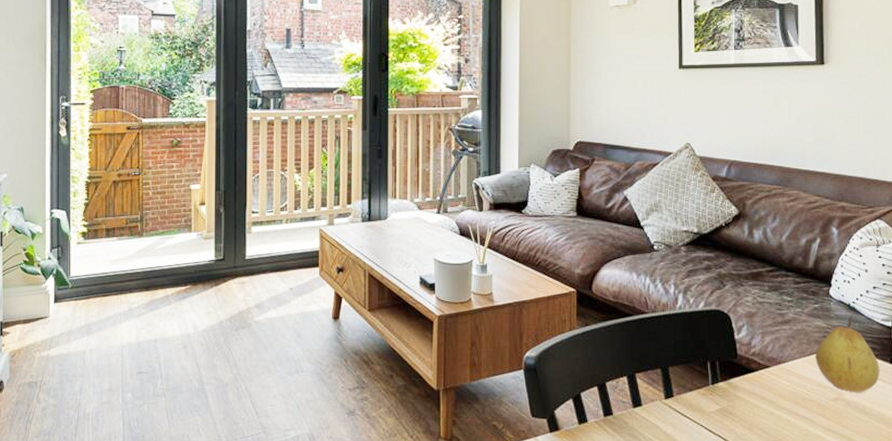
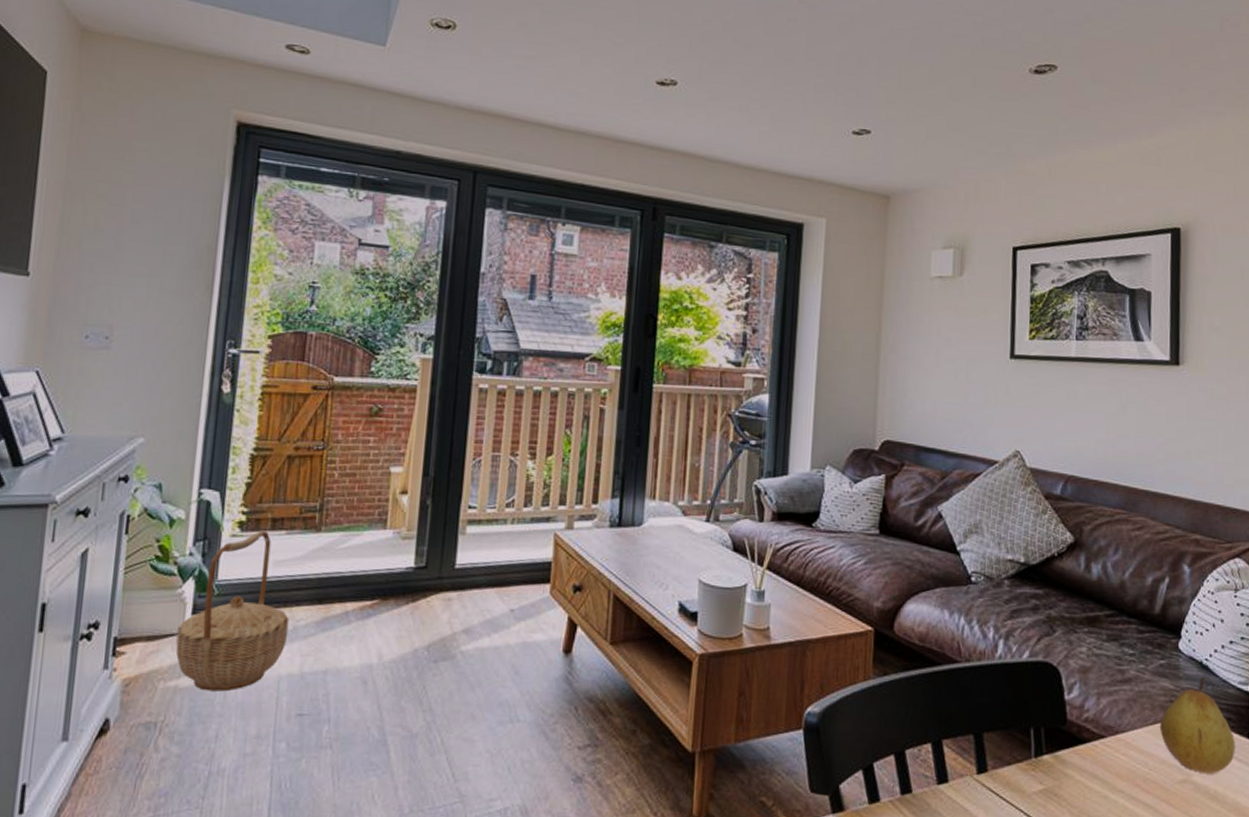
basket: none [45,238,126,358] -> present [175,530,290,692]

